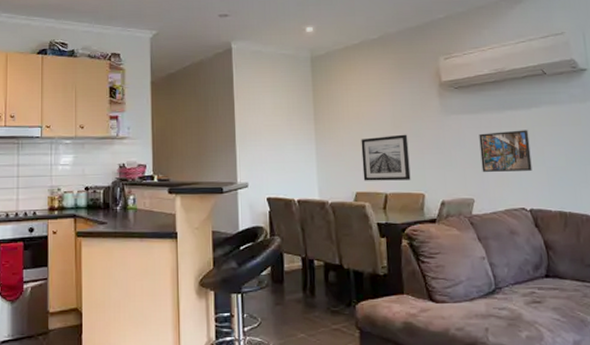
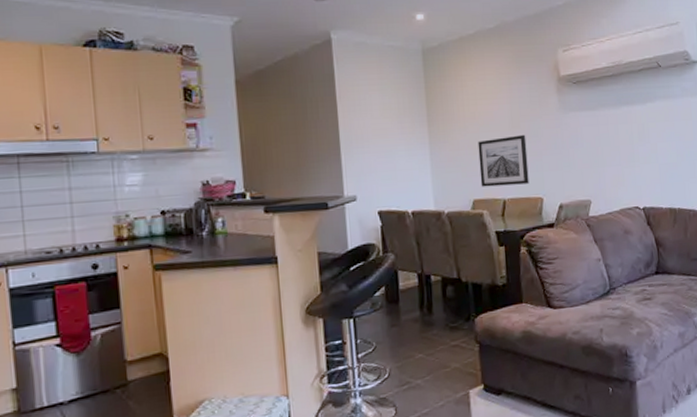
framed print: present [479,130,532,172] -> none [596,126,646,172]

